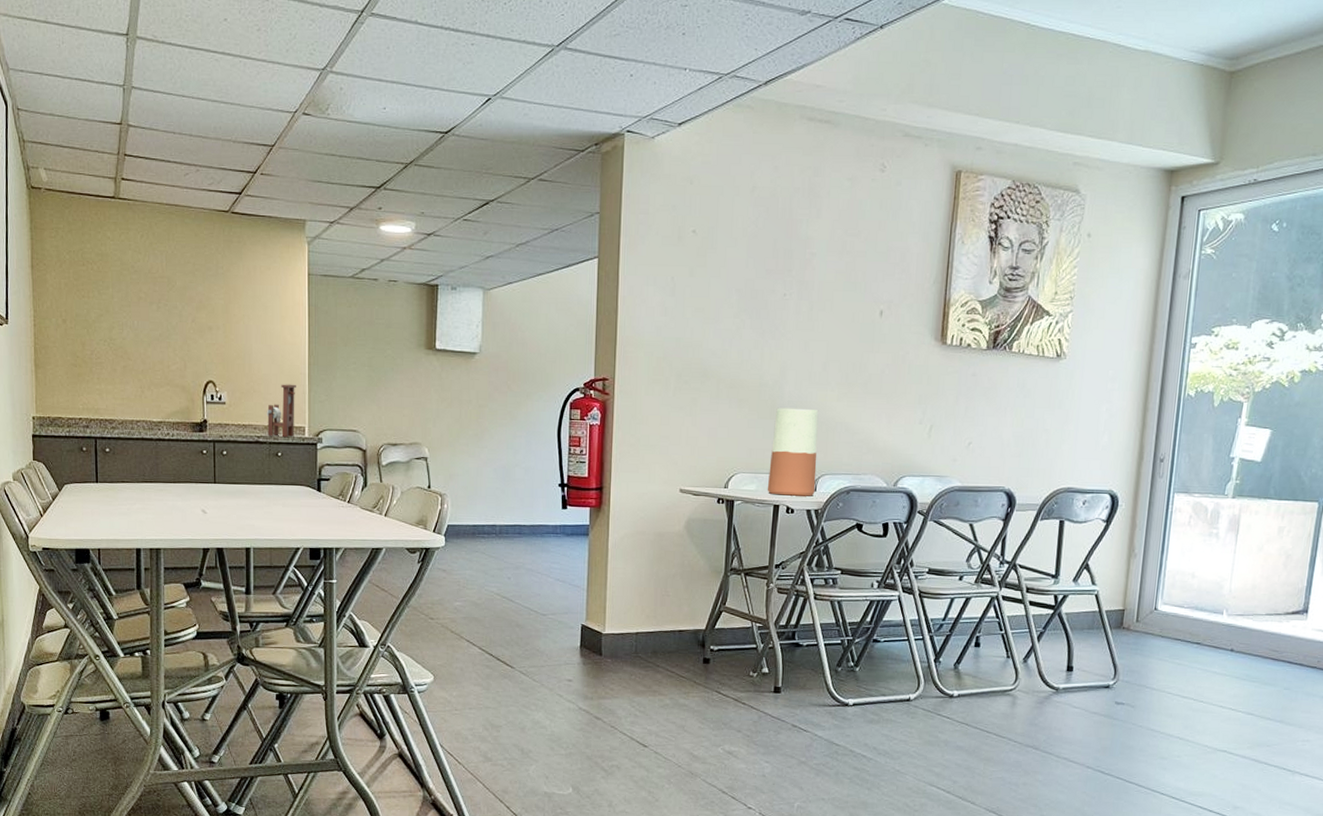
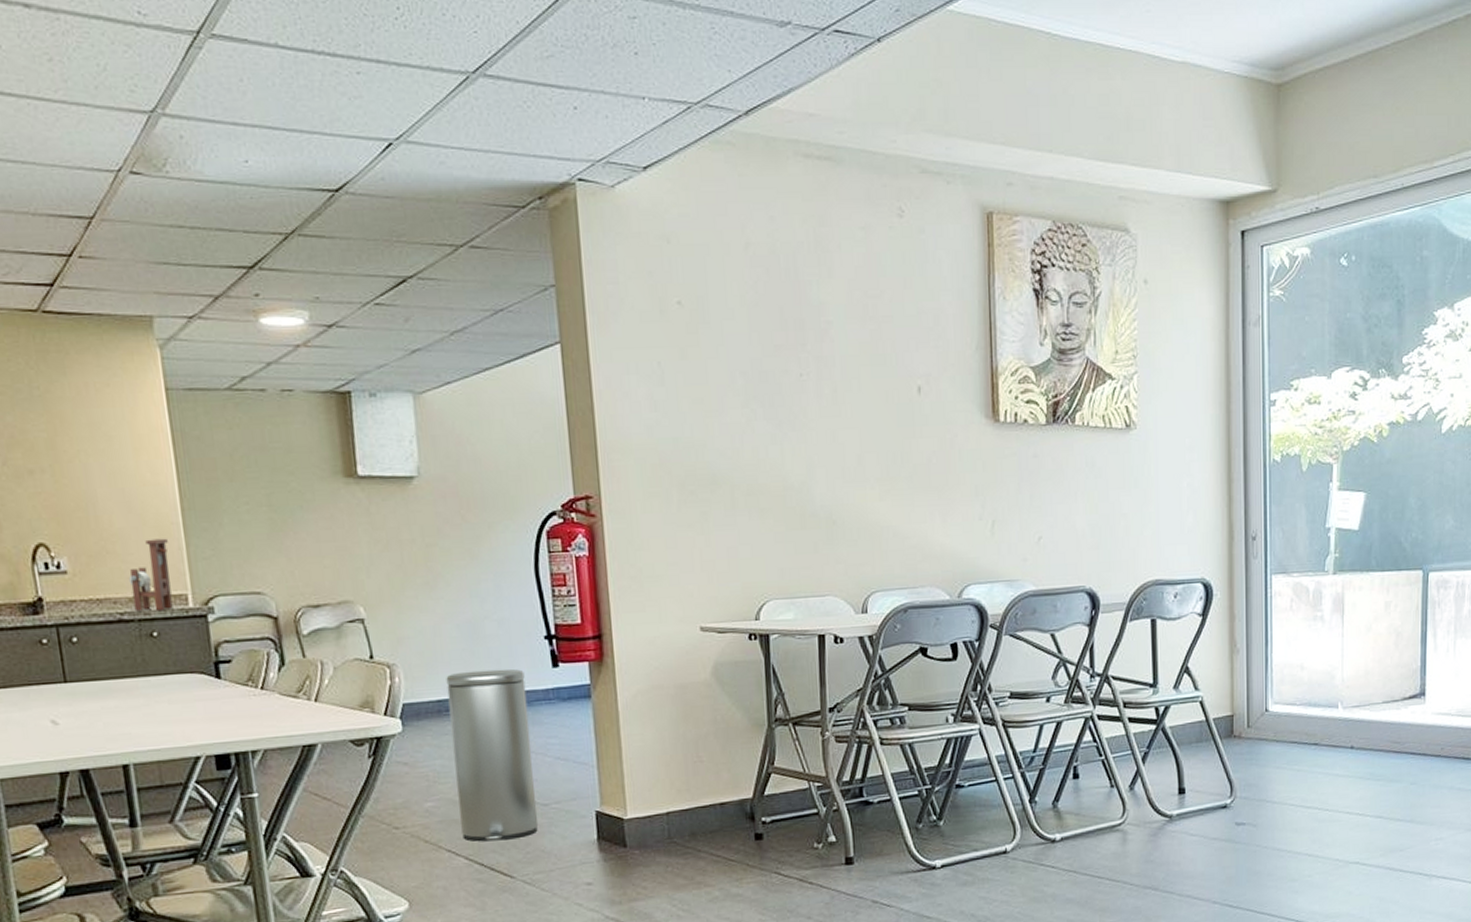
pedal bin: none [479,505,540,638] -> present [446,668,538,842]
vase: present [767,407,819,496] -> none [807,513,866,623]

